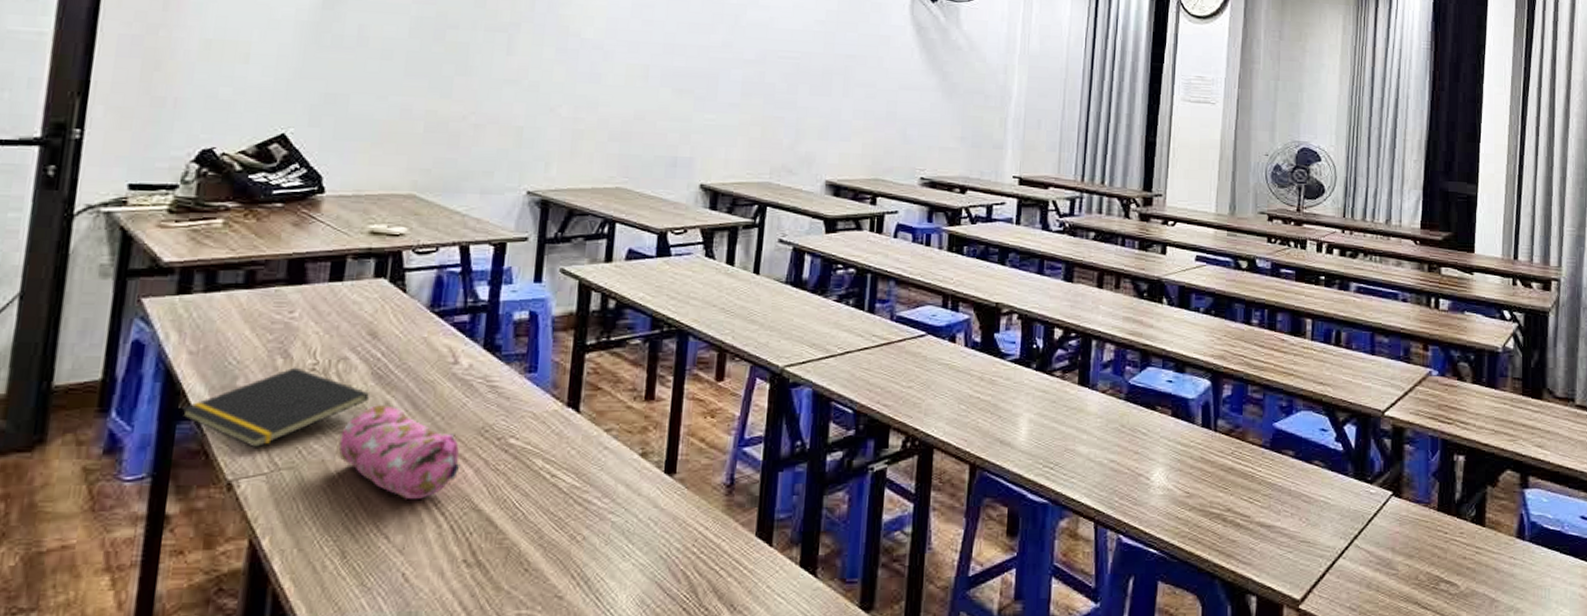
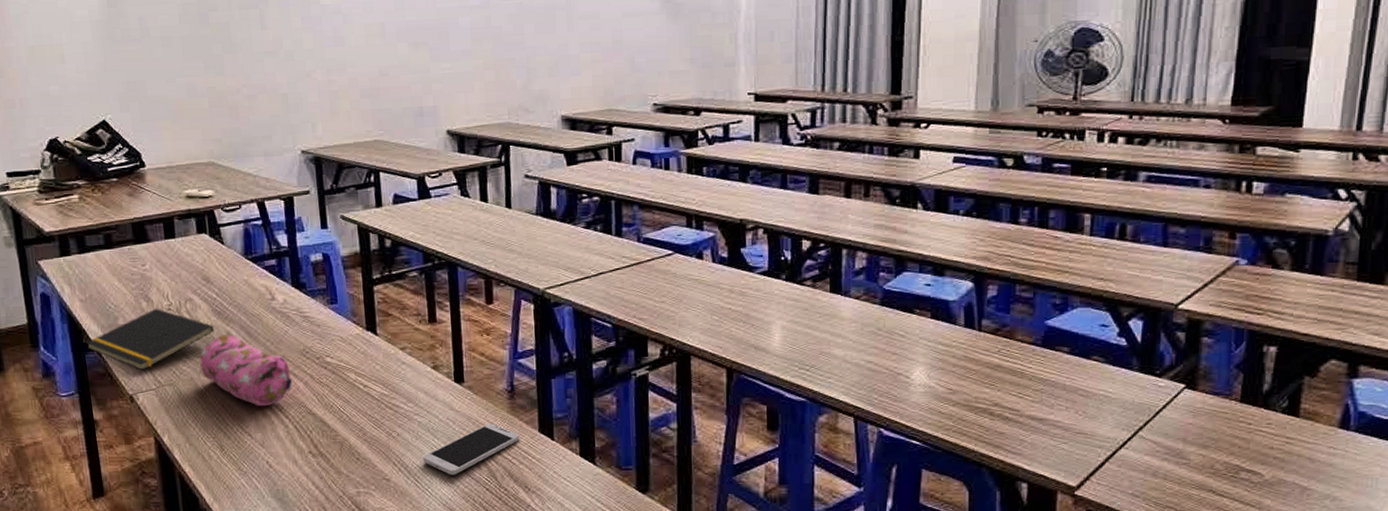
smartphone: none [610,525,733,591] -> present [423,423,520,475]

